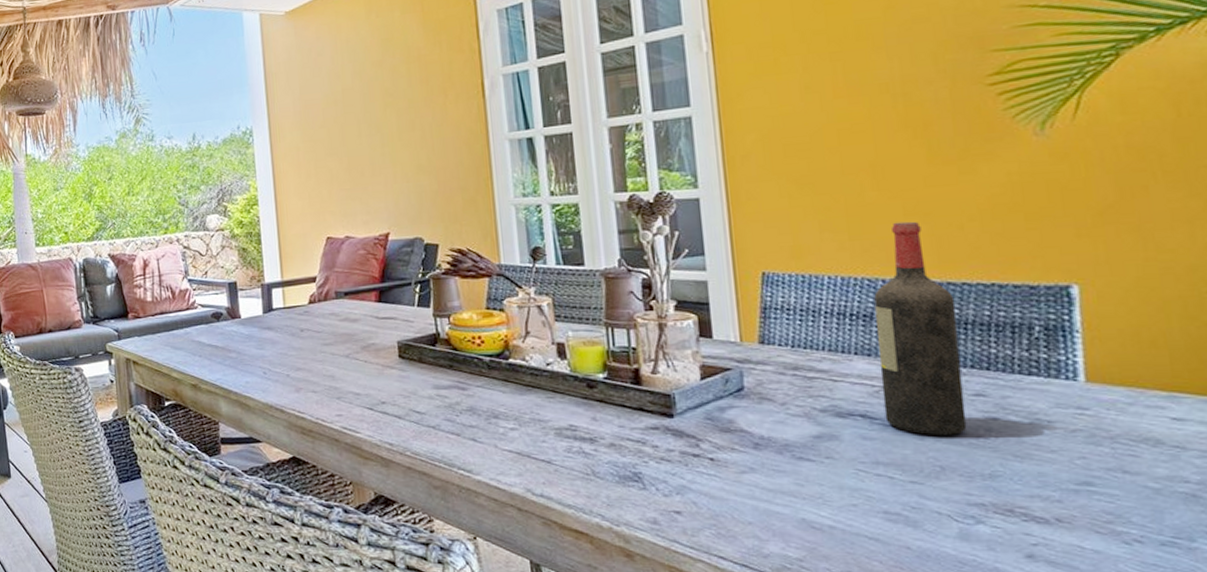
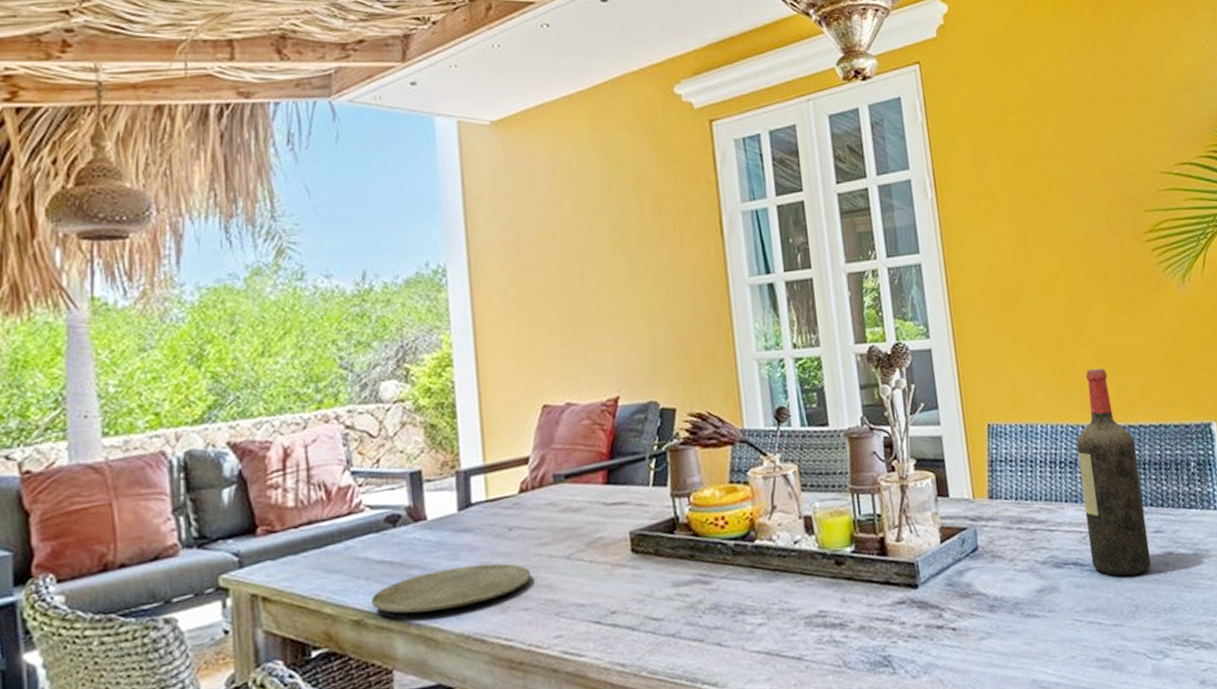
plate: none [204,354,319,384] -> present [372,563,532,613]

